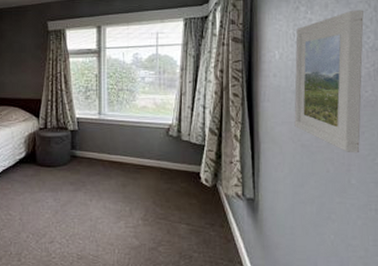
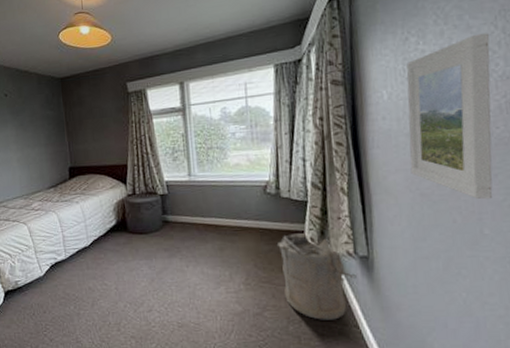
laundry hamper: none [176,173,243,256] -> present [278,232,357,320]

